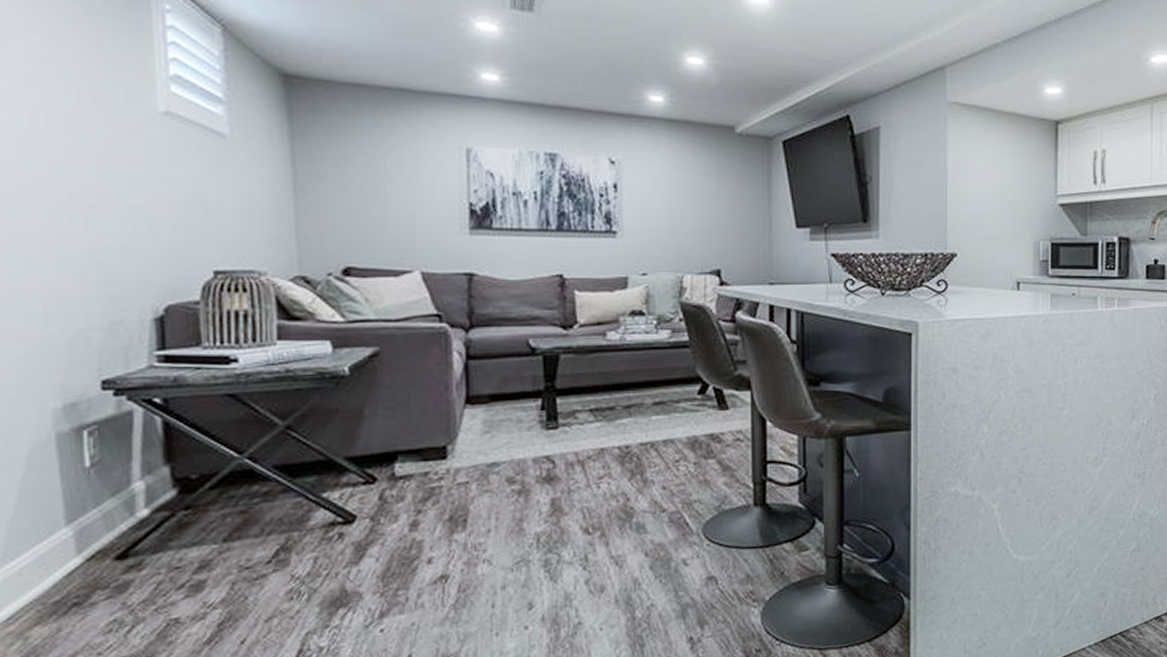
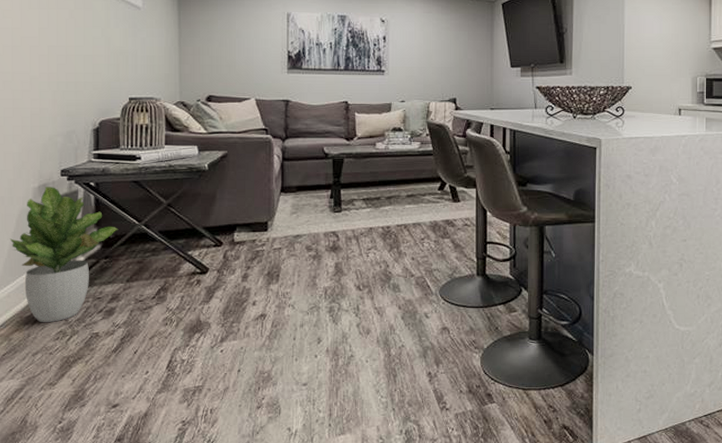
potted plant: none [16,406,206,610] -> present [9,187,119,323]

